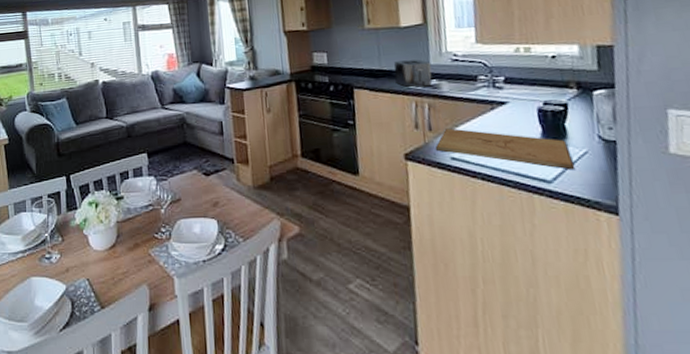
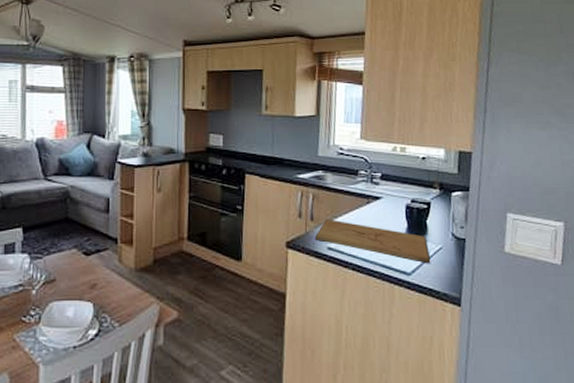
toaster: present [394,59,432,88] -> none [285,150,319,177]

